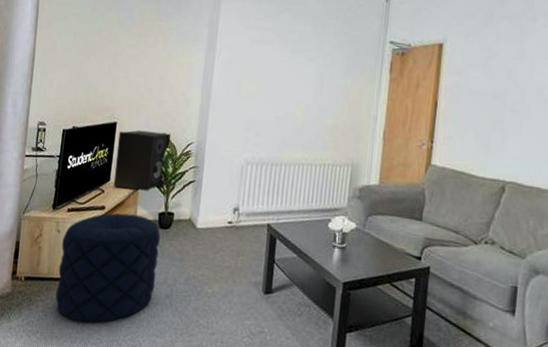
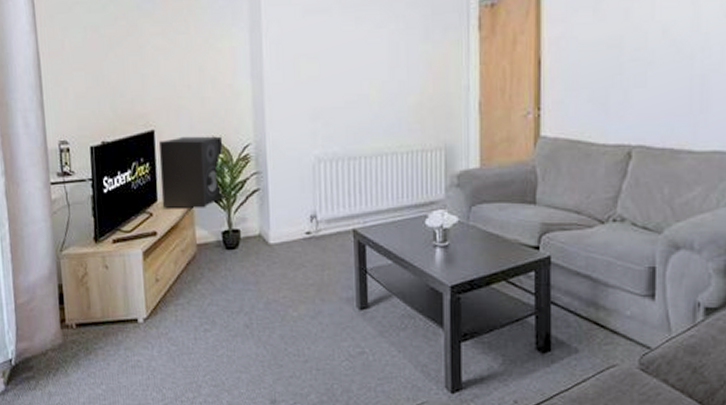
pouf: present [55,213,160,323] -> none [112,237,231,367]

